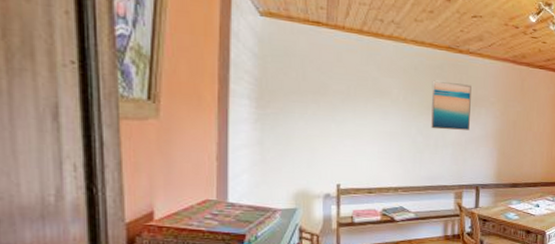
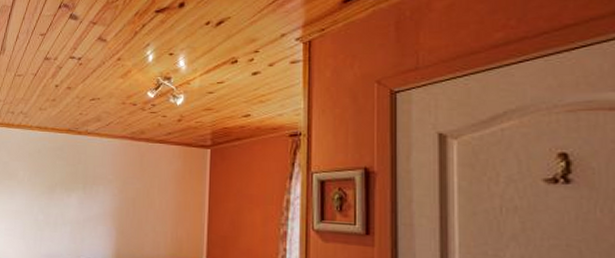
wall art: present [431,80,472,130] -> none [51,161,90,209]

